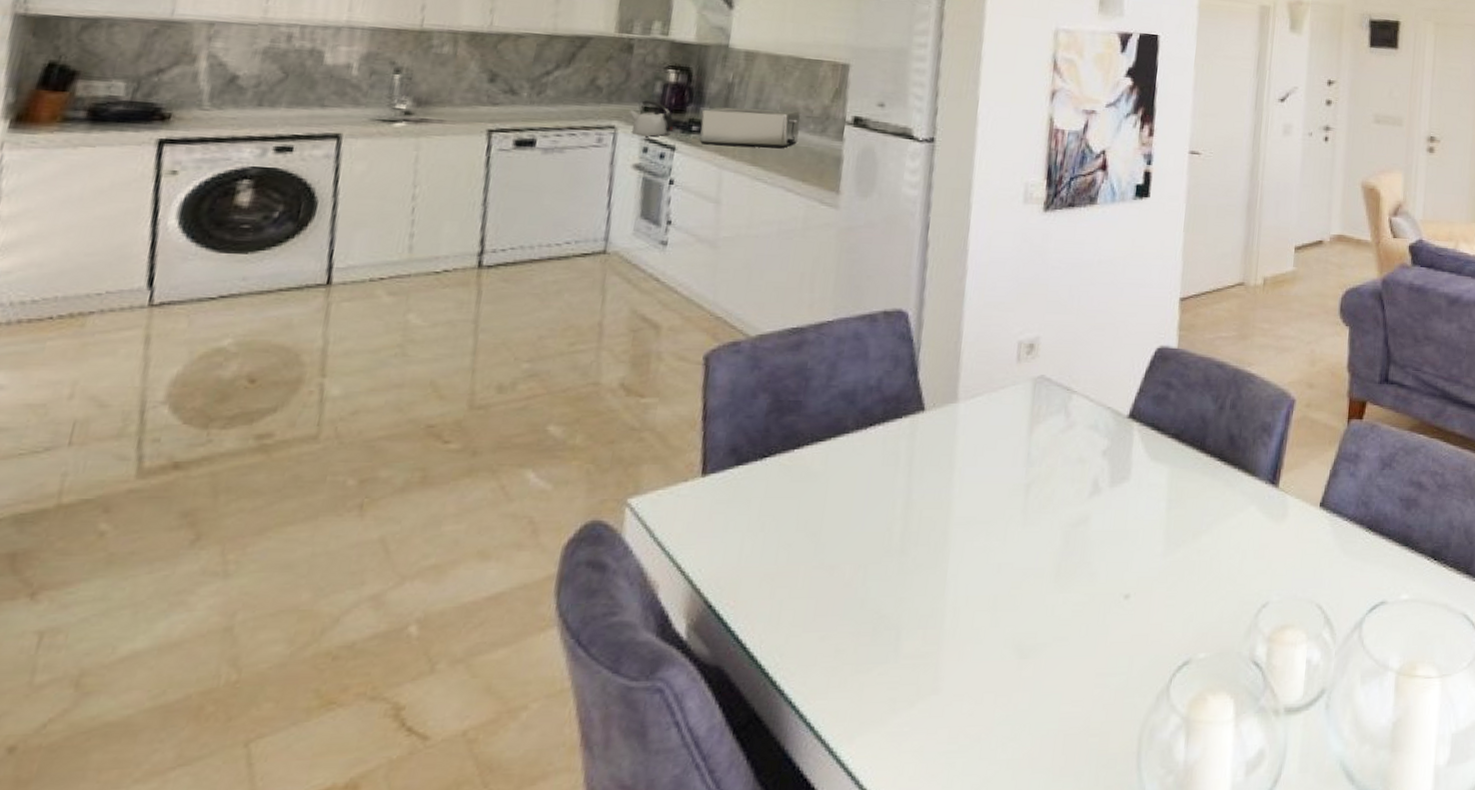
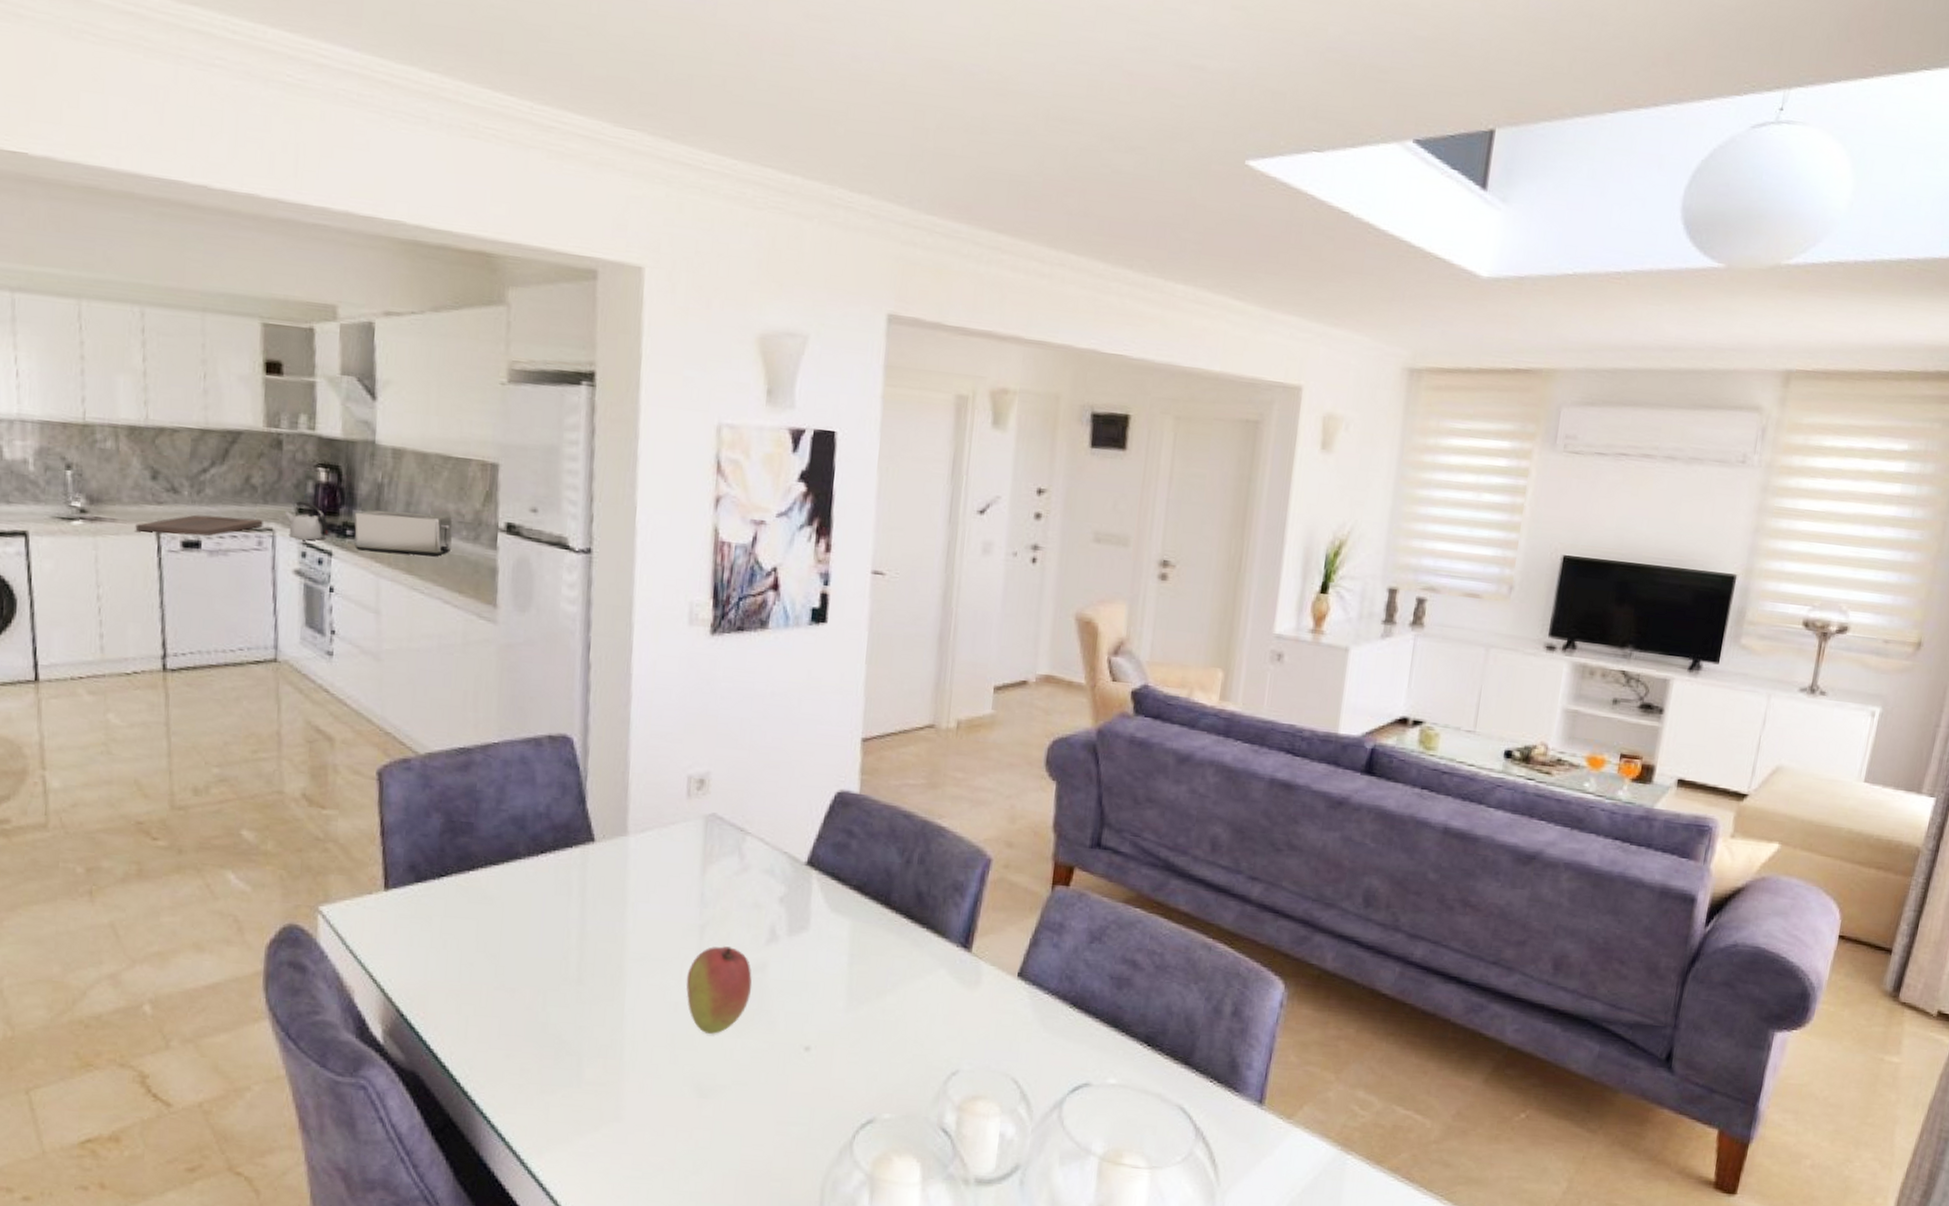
cutting board: none [464,114,606,136] -> present [135,514,263,537]
fruit: none [1010,503,1075,592] -> present [686,946,752,1034]

